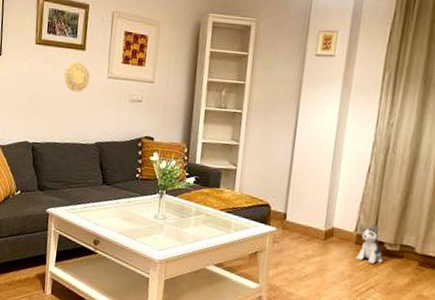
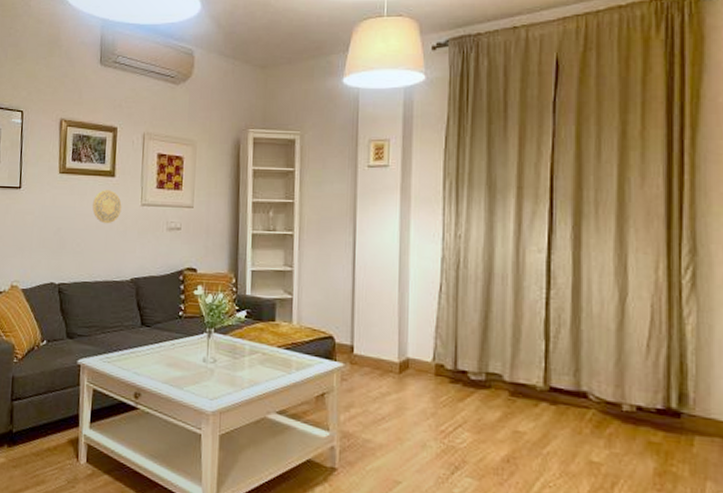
plush toy: present [356,224,384,264] -> none [438,351,469,397]

